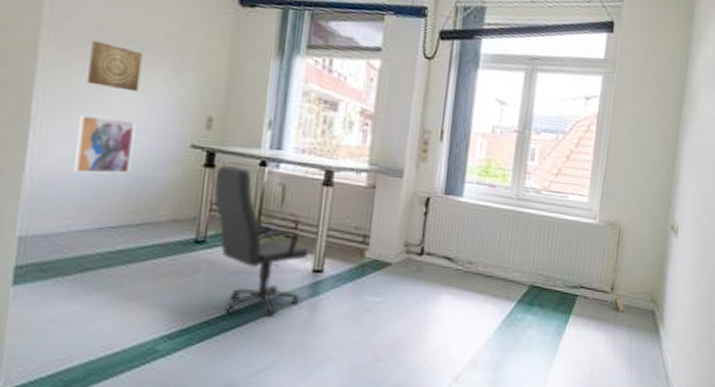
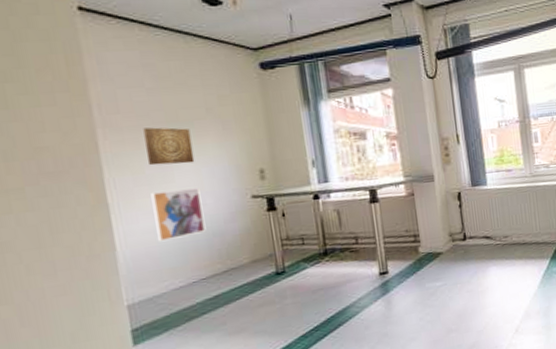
office chair: present [213,164,309,317] -> none [279,204,375,325]

